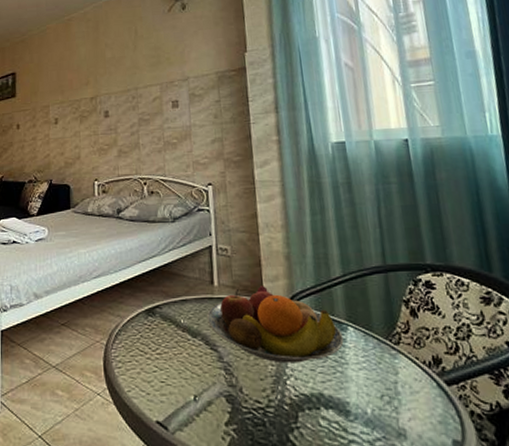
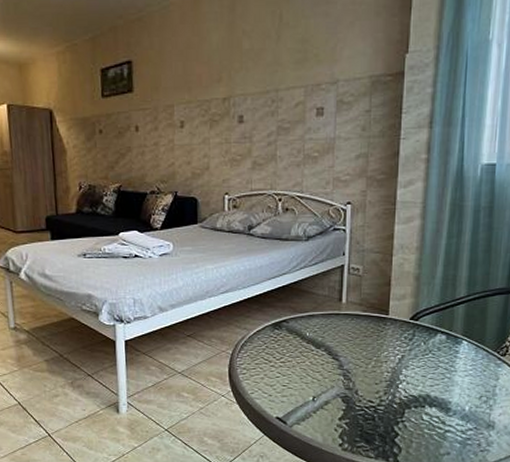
fruit bowl: present [207,286,344,364] -> none [332,304,457,371]

